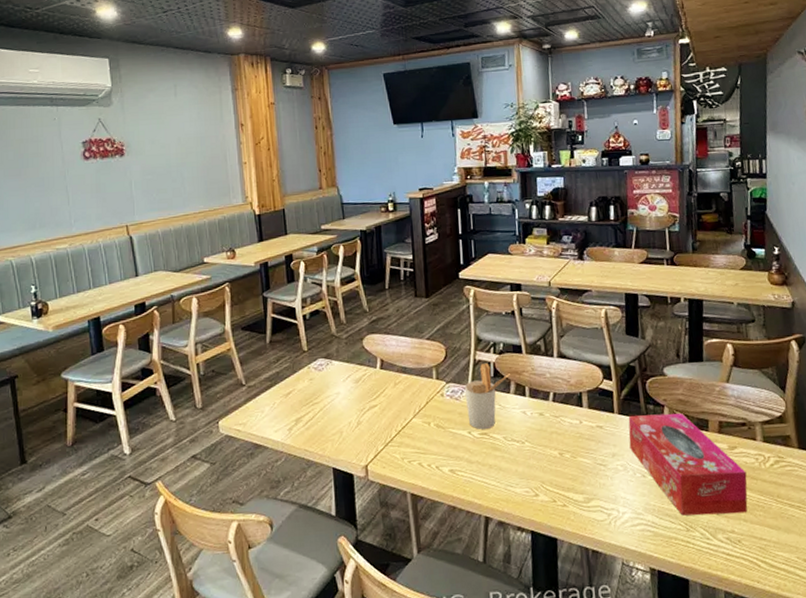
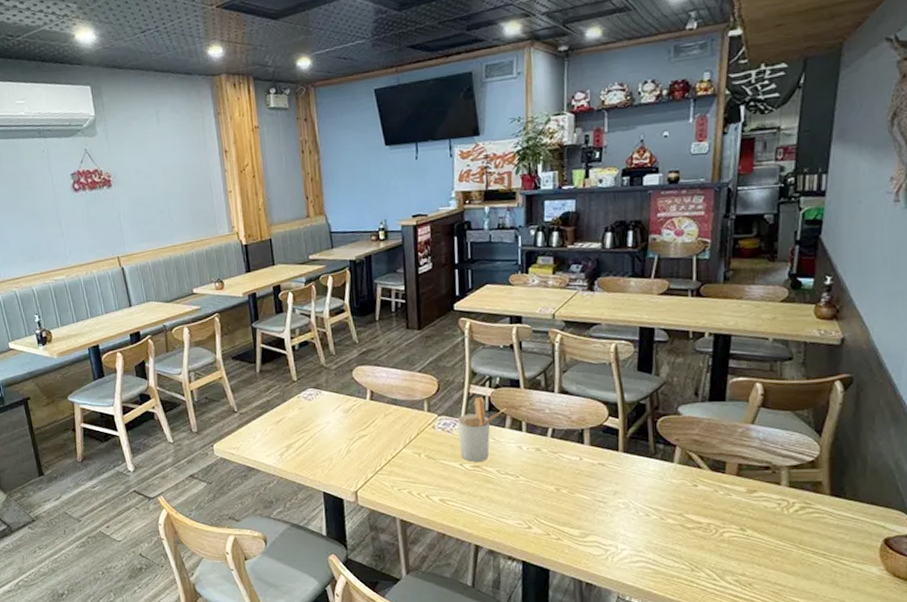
tissue box: present [628,413,748,516] -> none [633,453,766,557]

